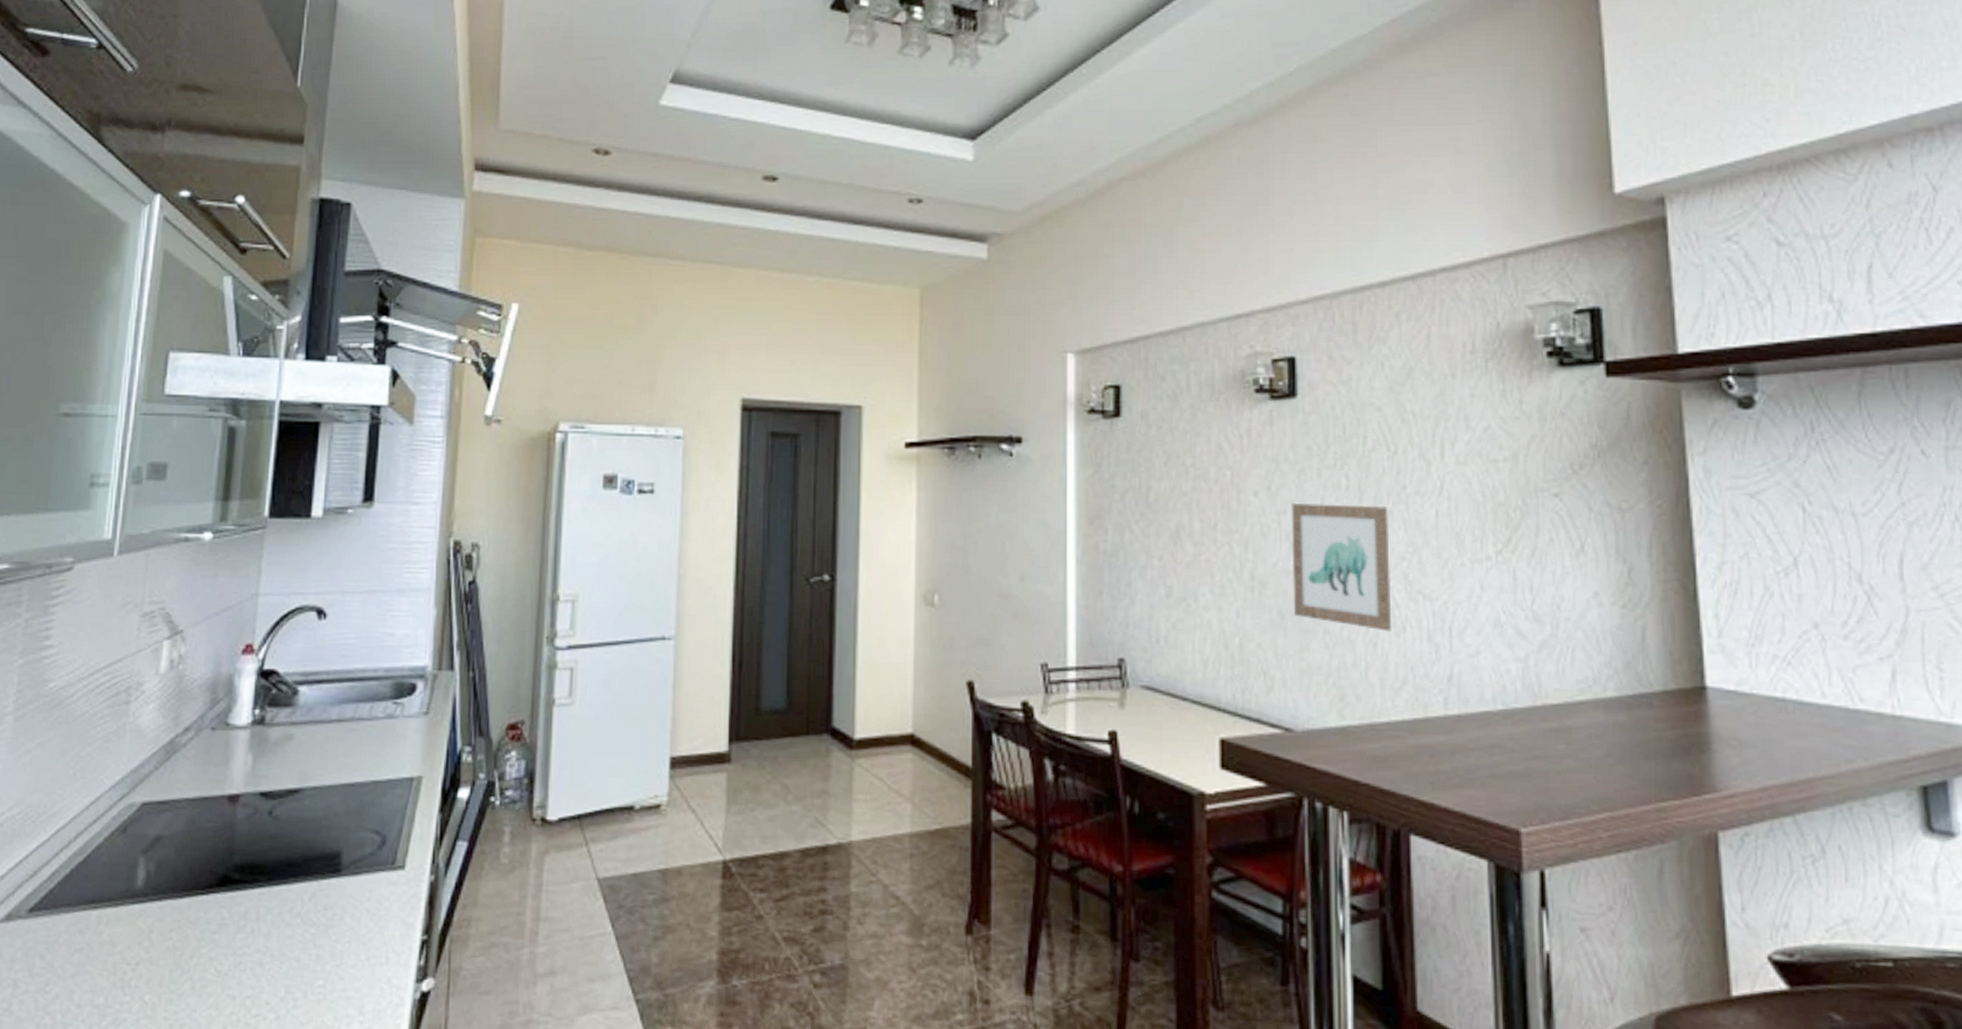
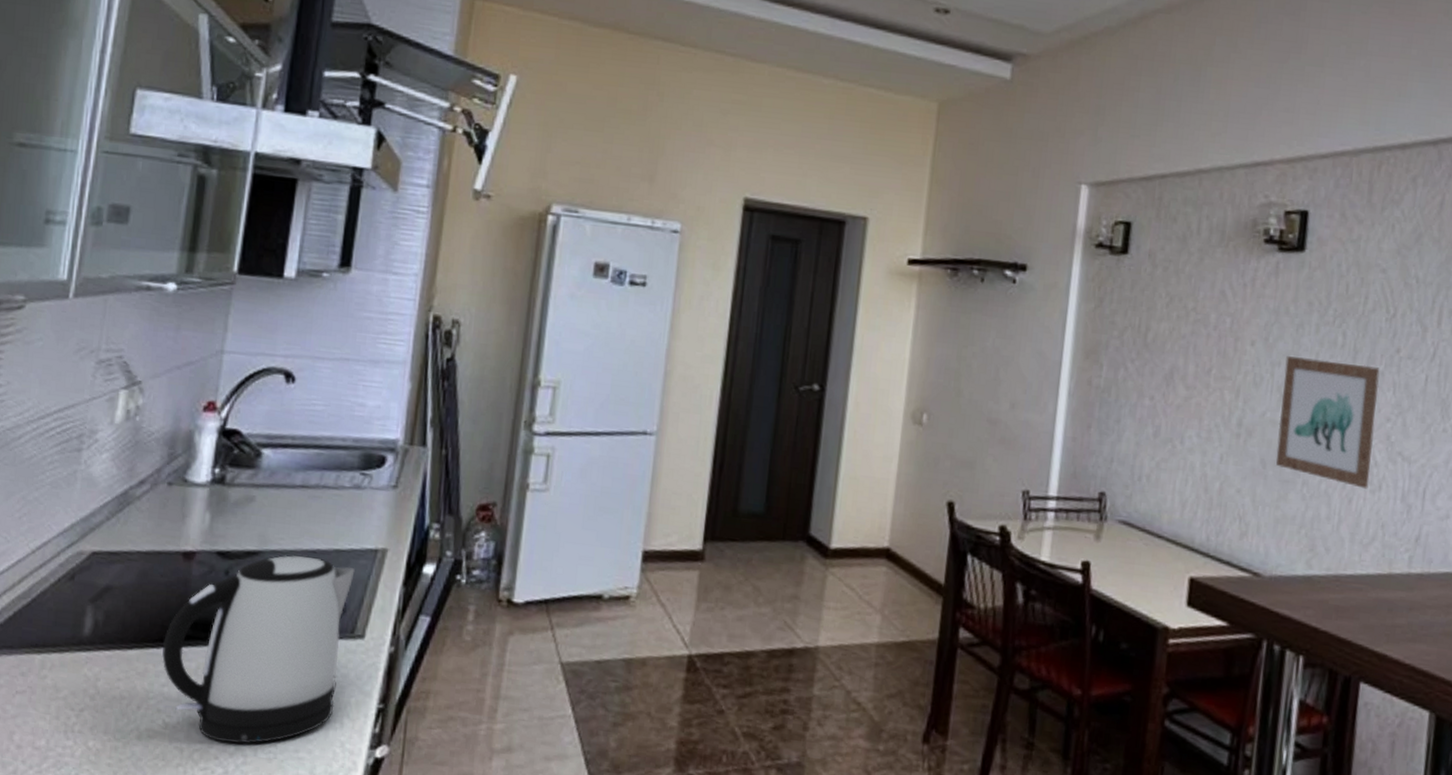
kettle: none [212,790,392,988] -> present [162,555,355,745]

